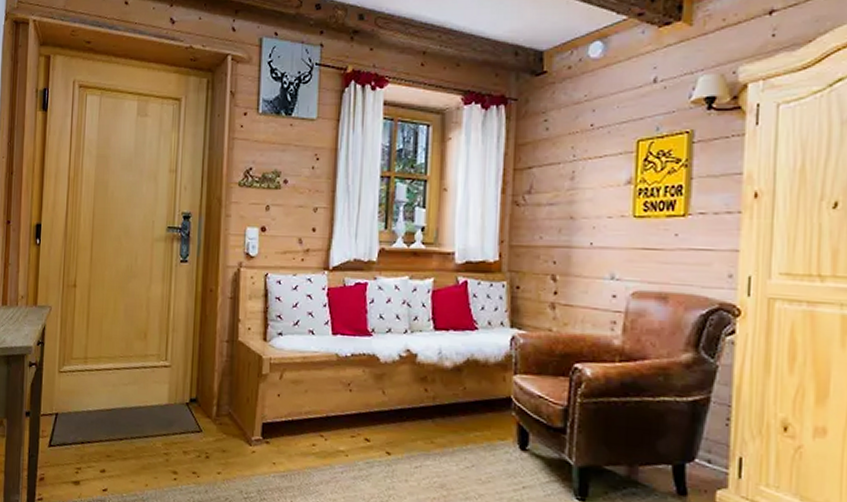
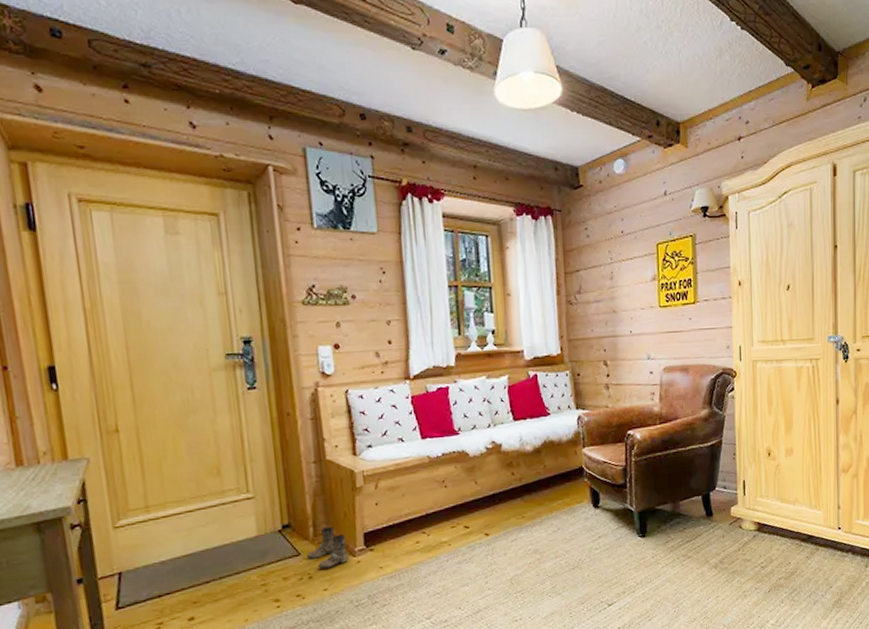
boots: none [206,408,245,452] -> present [306,526,349,569]

